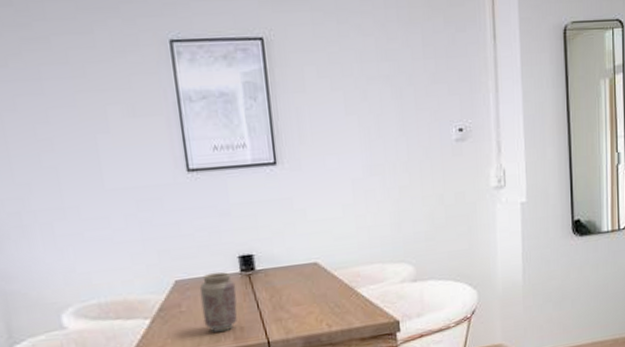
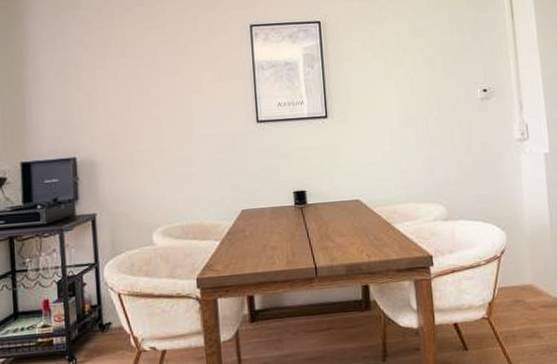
vase: present [199,272,238,332] -> none [260,204,291,256]

